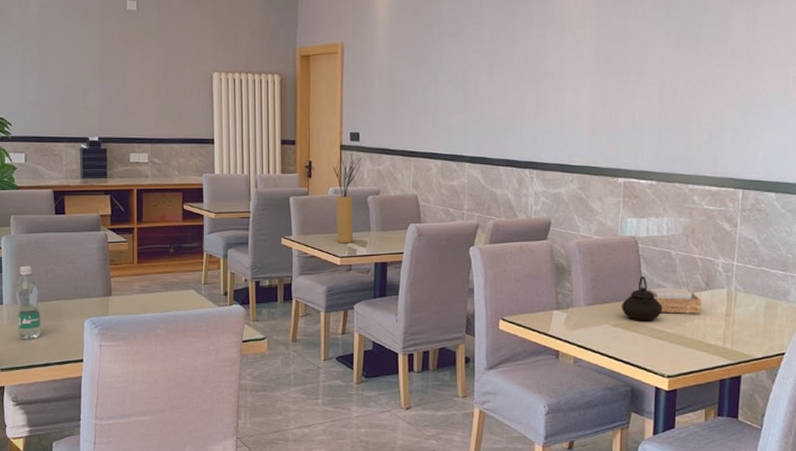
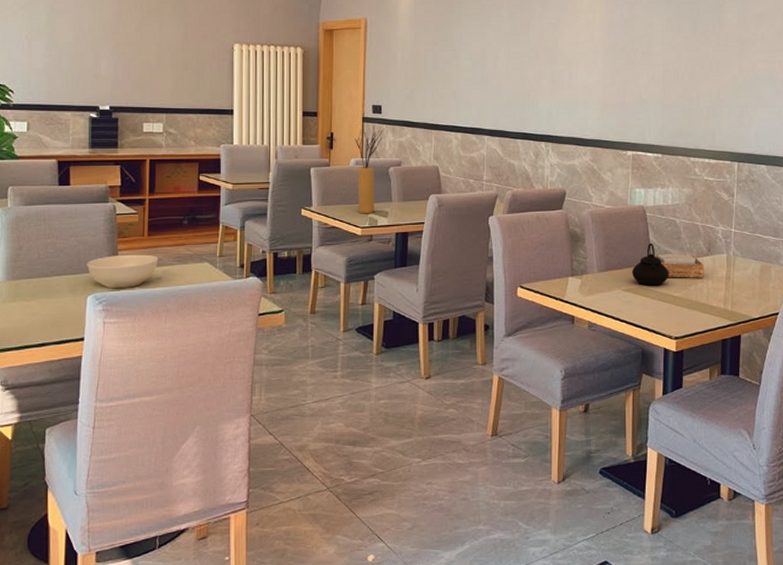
bottle: present [16,265,42,340] -> none [10,239,38,319]
bowl: none [82,281,148,314] -> present [86,254,159,289]

